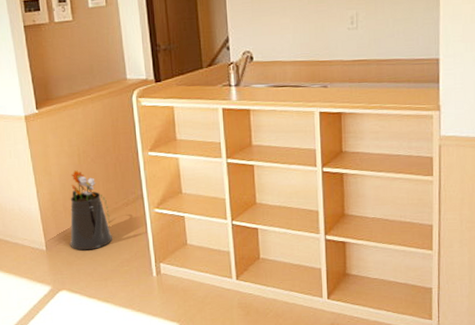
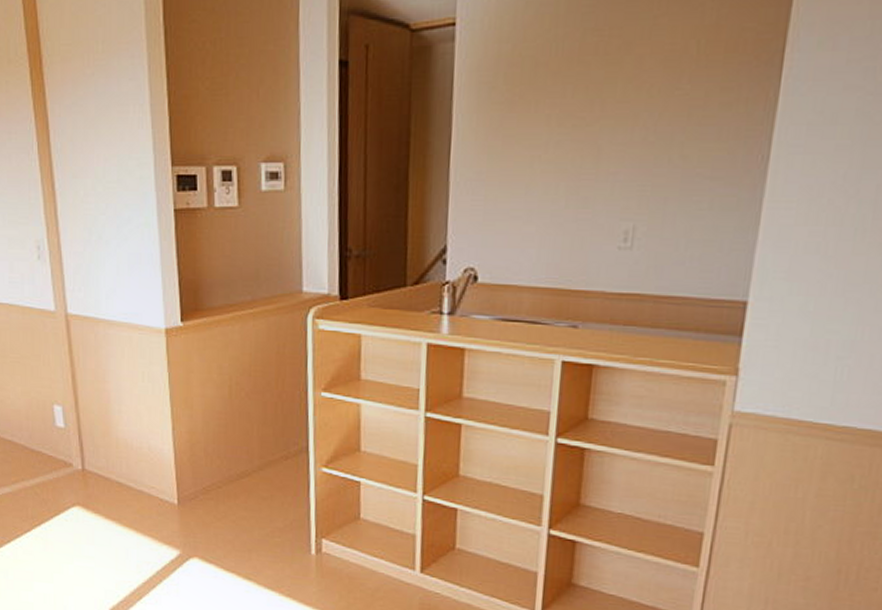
watering can: present [70,170,113,251] -> none [208,406,265,511]

